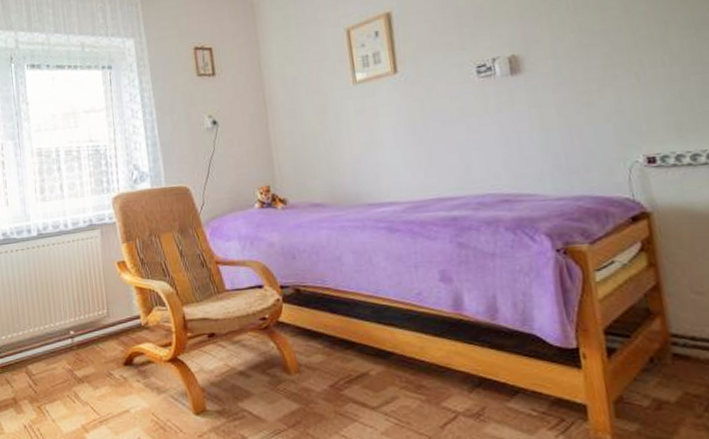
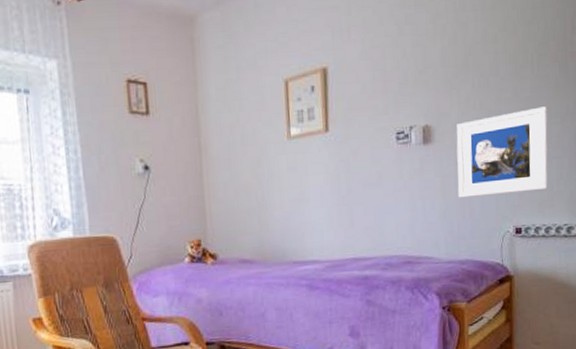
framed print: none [551,19,687,128] -> present [456,106,548,198]

